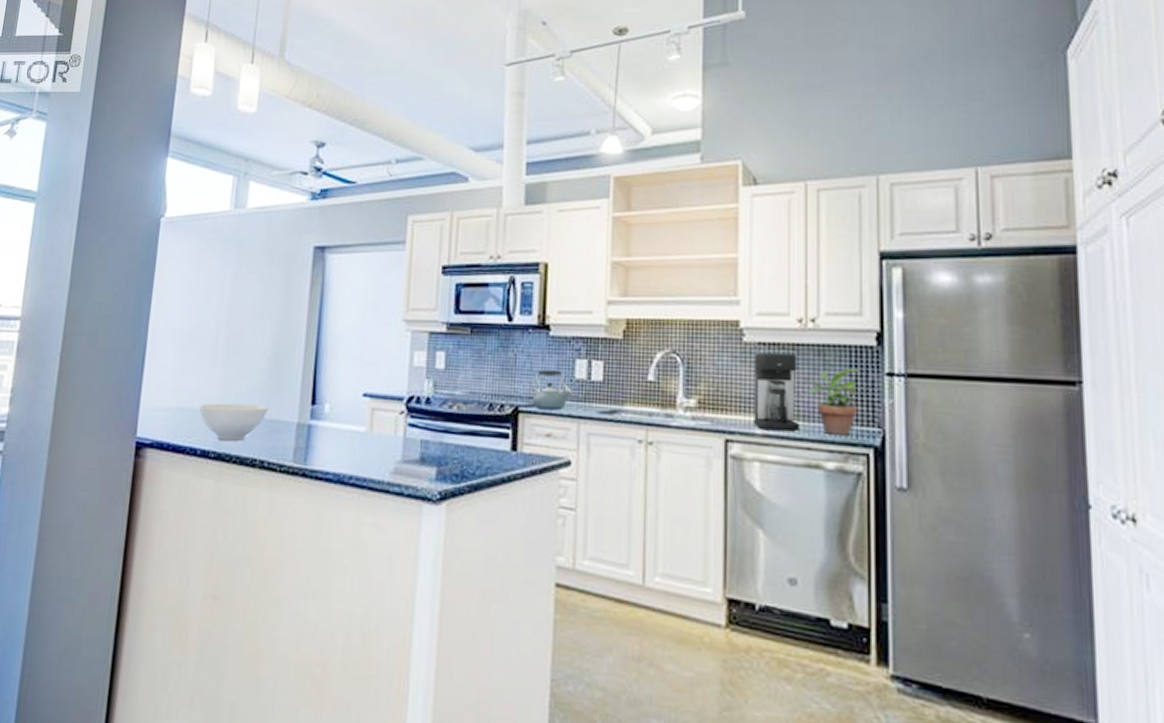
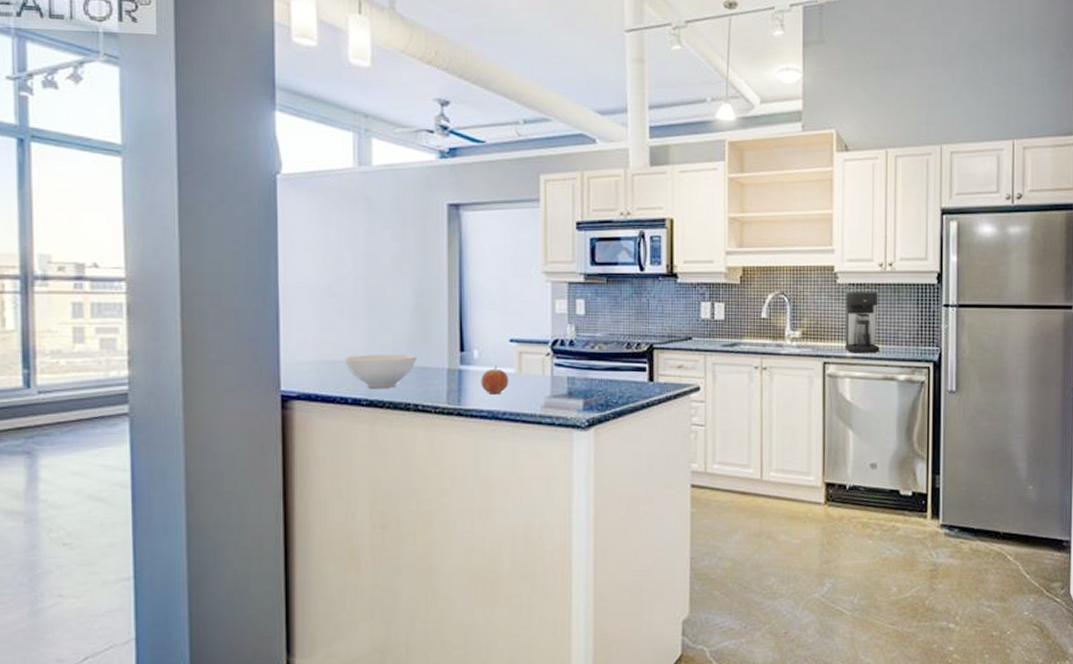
fruit: none [329,422,359,456] -> present [481,366,509,395]
kettle: present [532,370,573,411] -> none [664,312,700,346]
potted plant: present [809,368,860,435] -> none [887,302,924,354]

